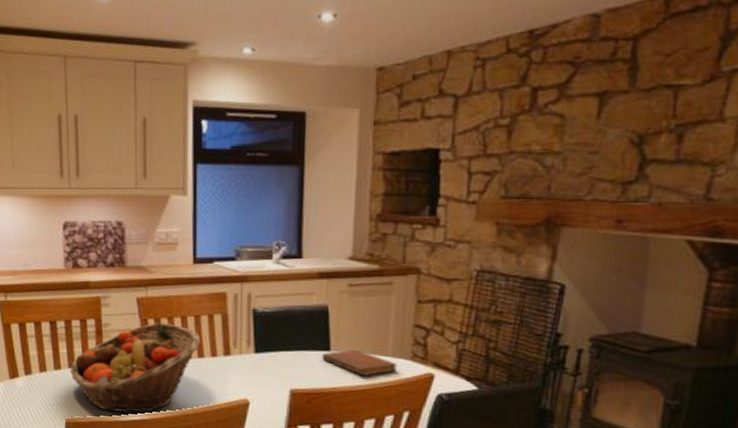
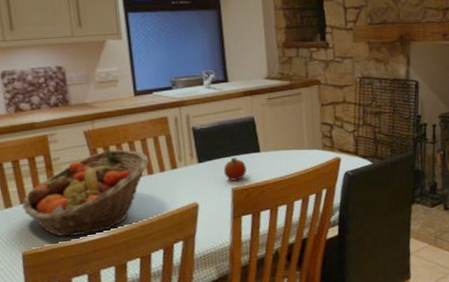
fruit: none [284,353,311,381] -> present [224,158,247,181]
notebook: present [322,349,398,376] -> none [254,148,314,167]

